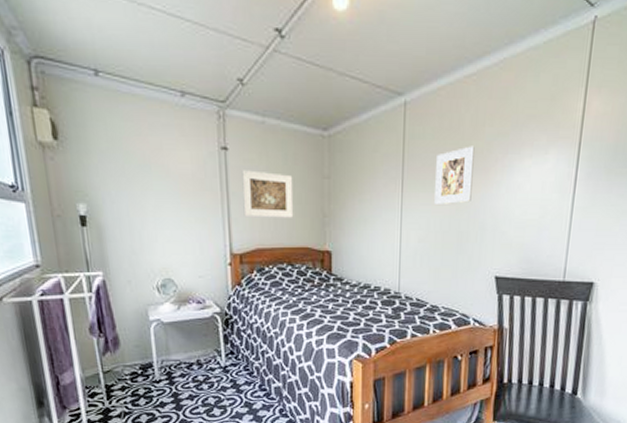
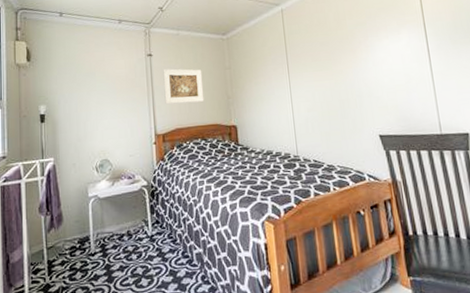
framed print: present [435,146,475,206] -> none [312,34,346,81]

